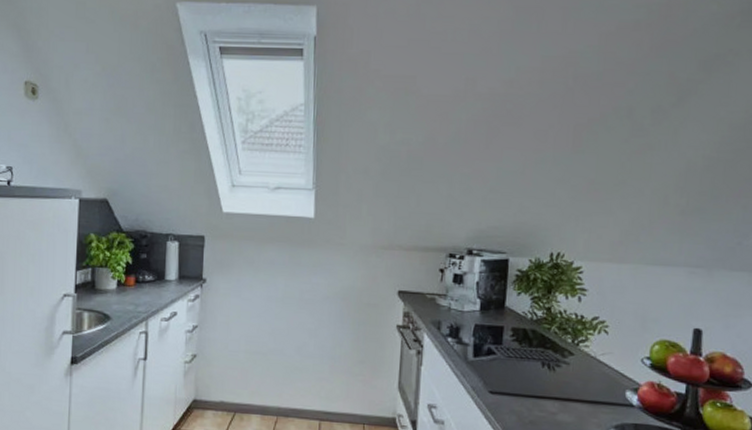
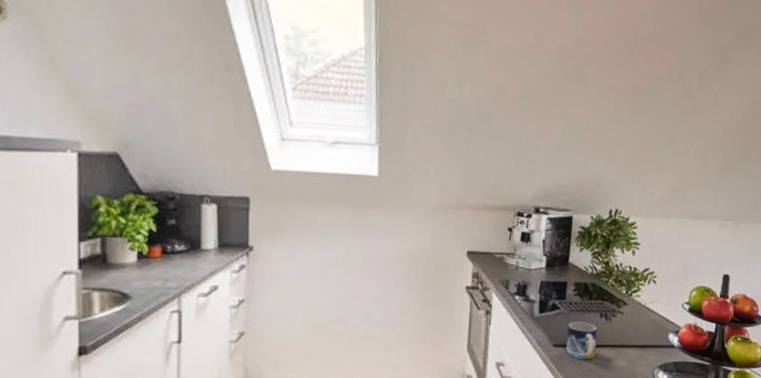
mug: none [504,369,540,411] -> present [566,322,598,360]

